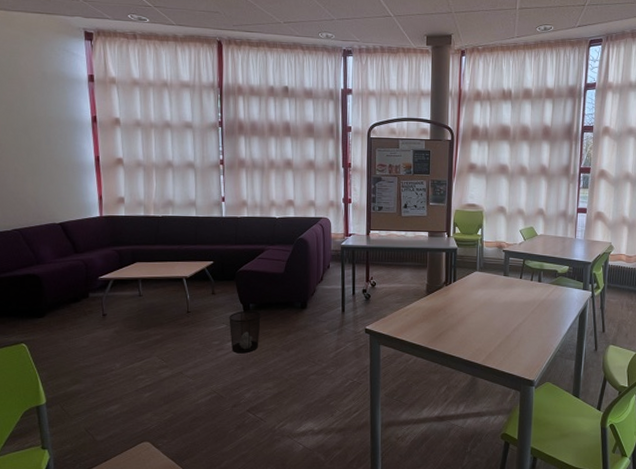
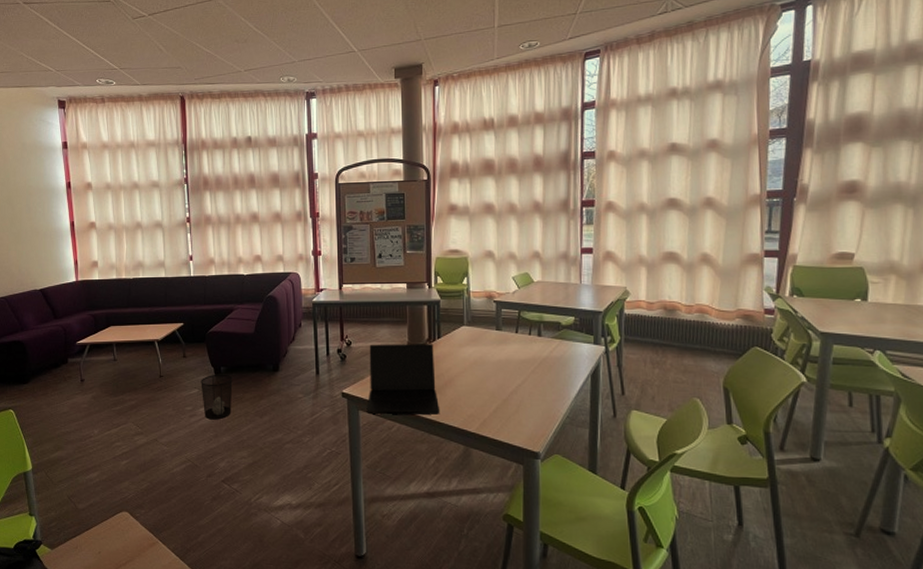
laptop: none [387,285,452,349] -> present [366,344,439,415]

